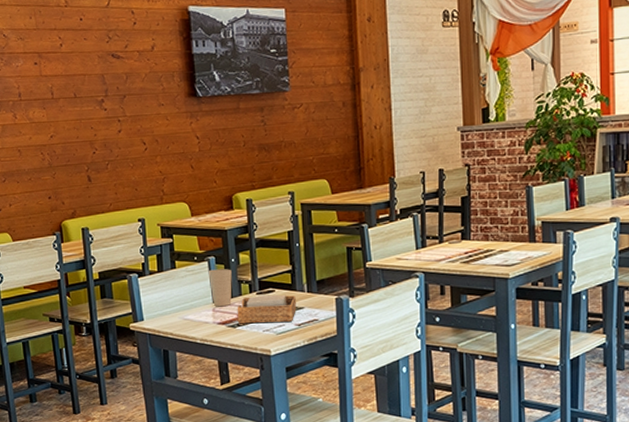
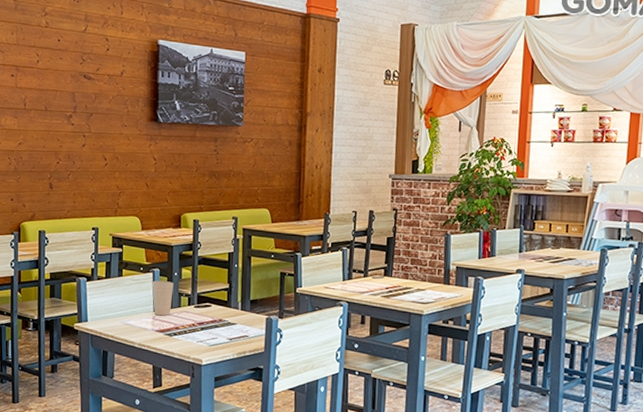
napkin holder: present [237,294,296,324] -> none [174,308,230,336]

